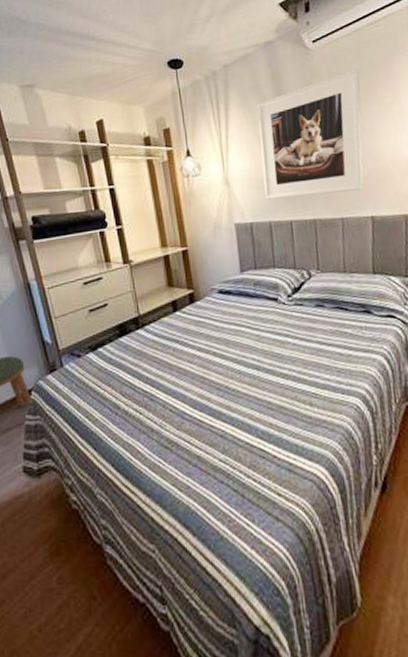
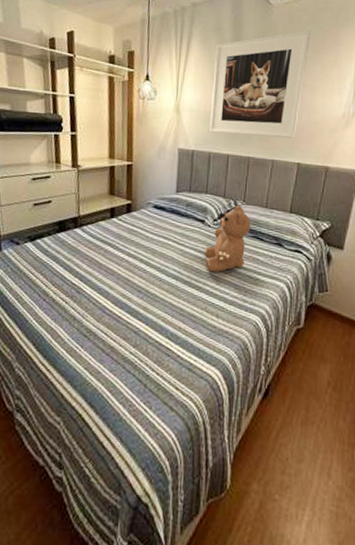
teddy bear: none [283,275,332,356] -> present [205,206,251,273]

